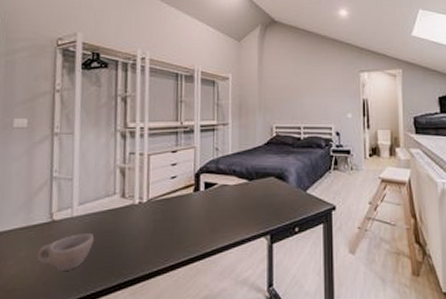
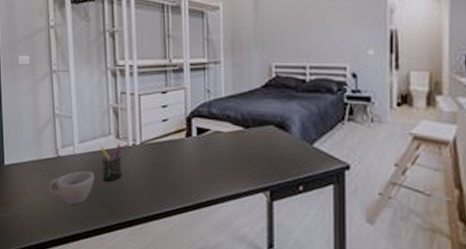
pen holder: none [102,202,127,242] -> present [100,143,122,182]

